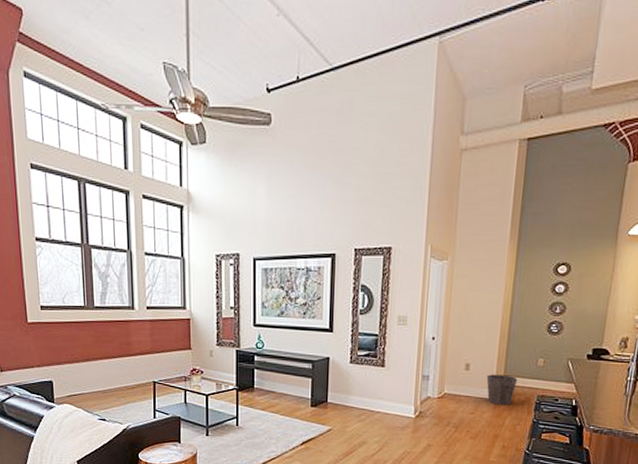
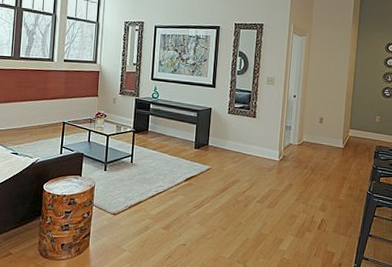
waste bin: present [486,374,518,405] -> none [336,127,361,153]

